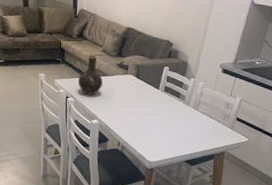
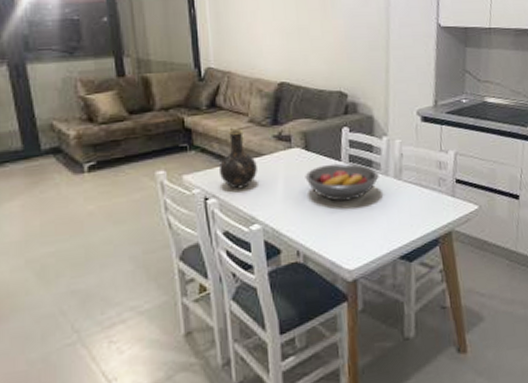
fruit bowl: none [132,90,183,117] -> present [305,163,379,201]

